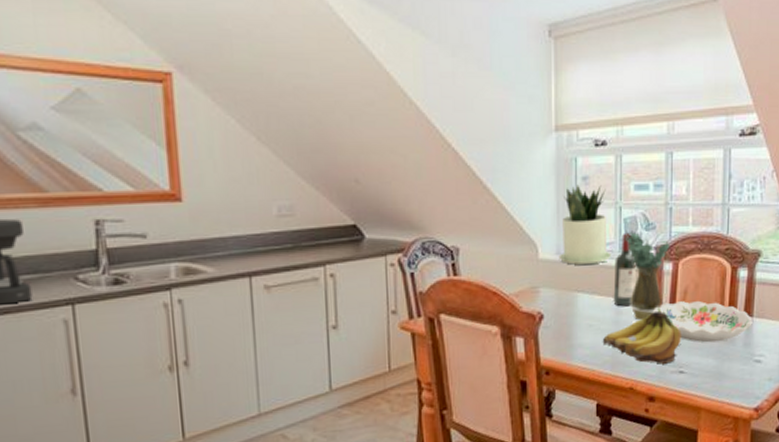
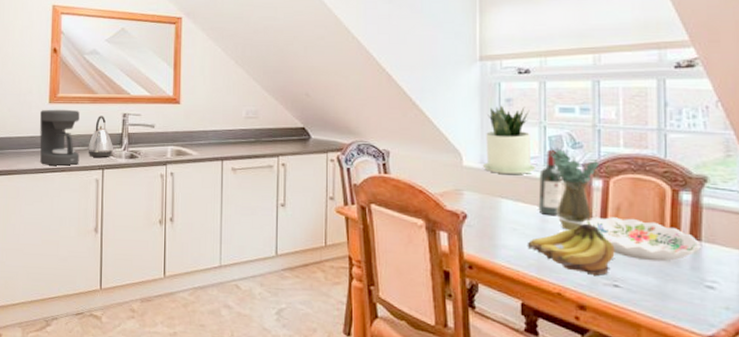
kettle: none [43,225,87,288] -> present [88,115,114,157]

